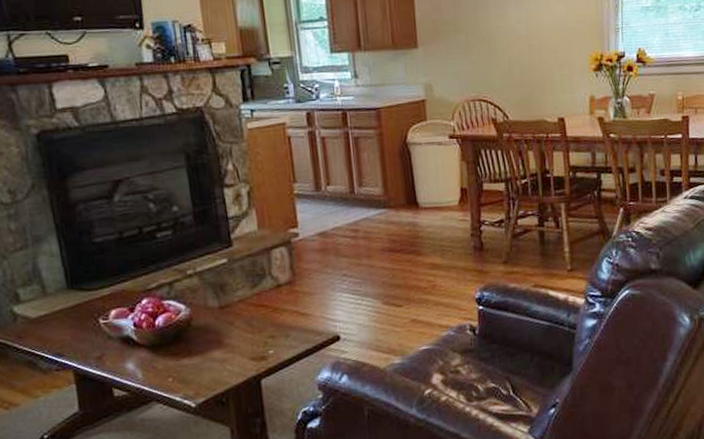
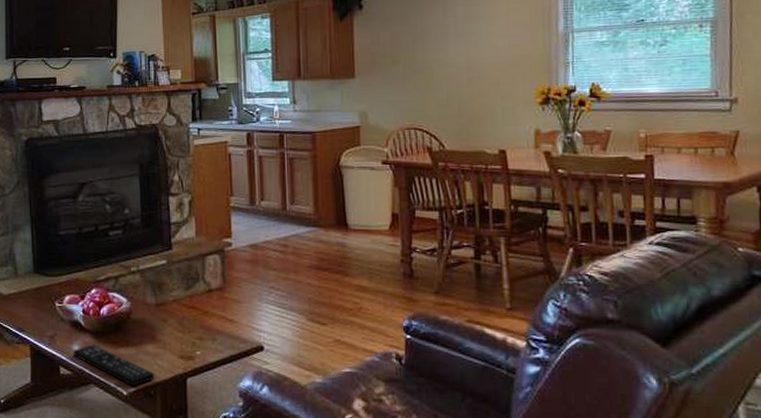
remote control: none [127,359,226,397] -> present [73,345,155,387]

